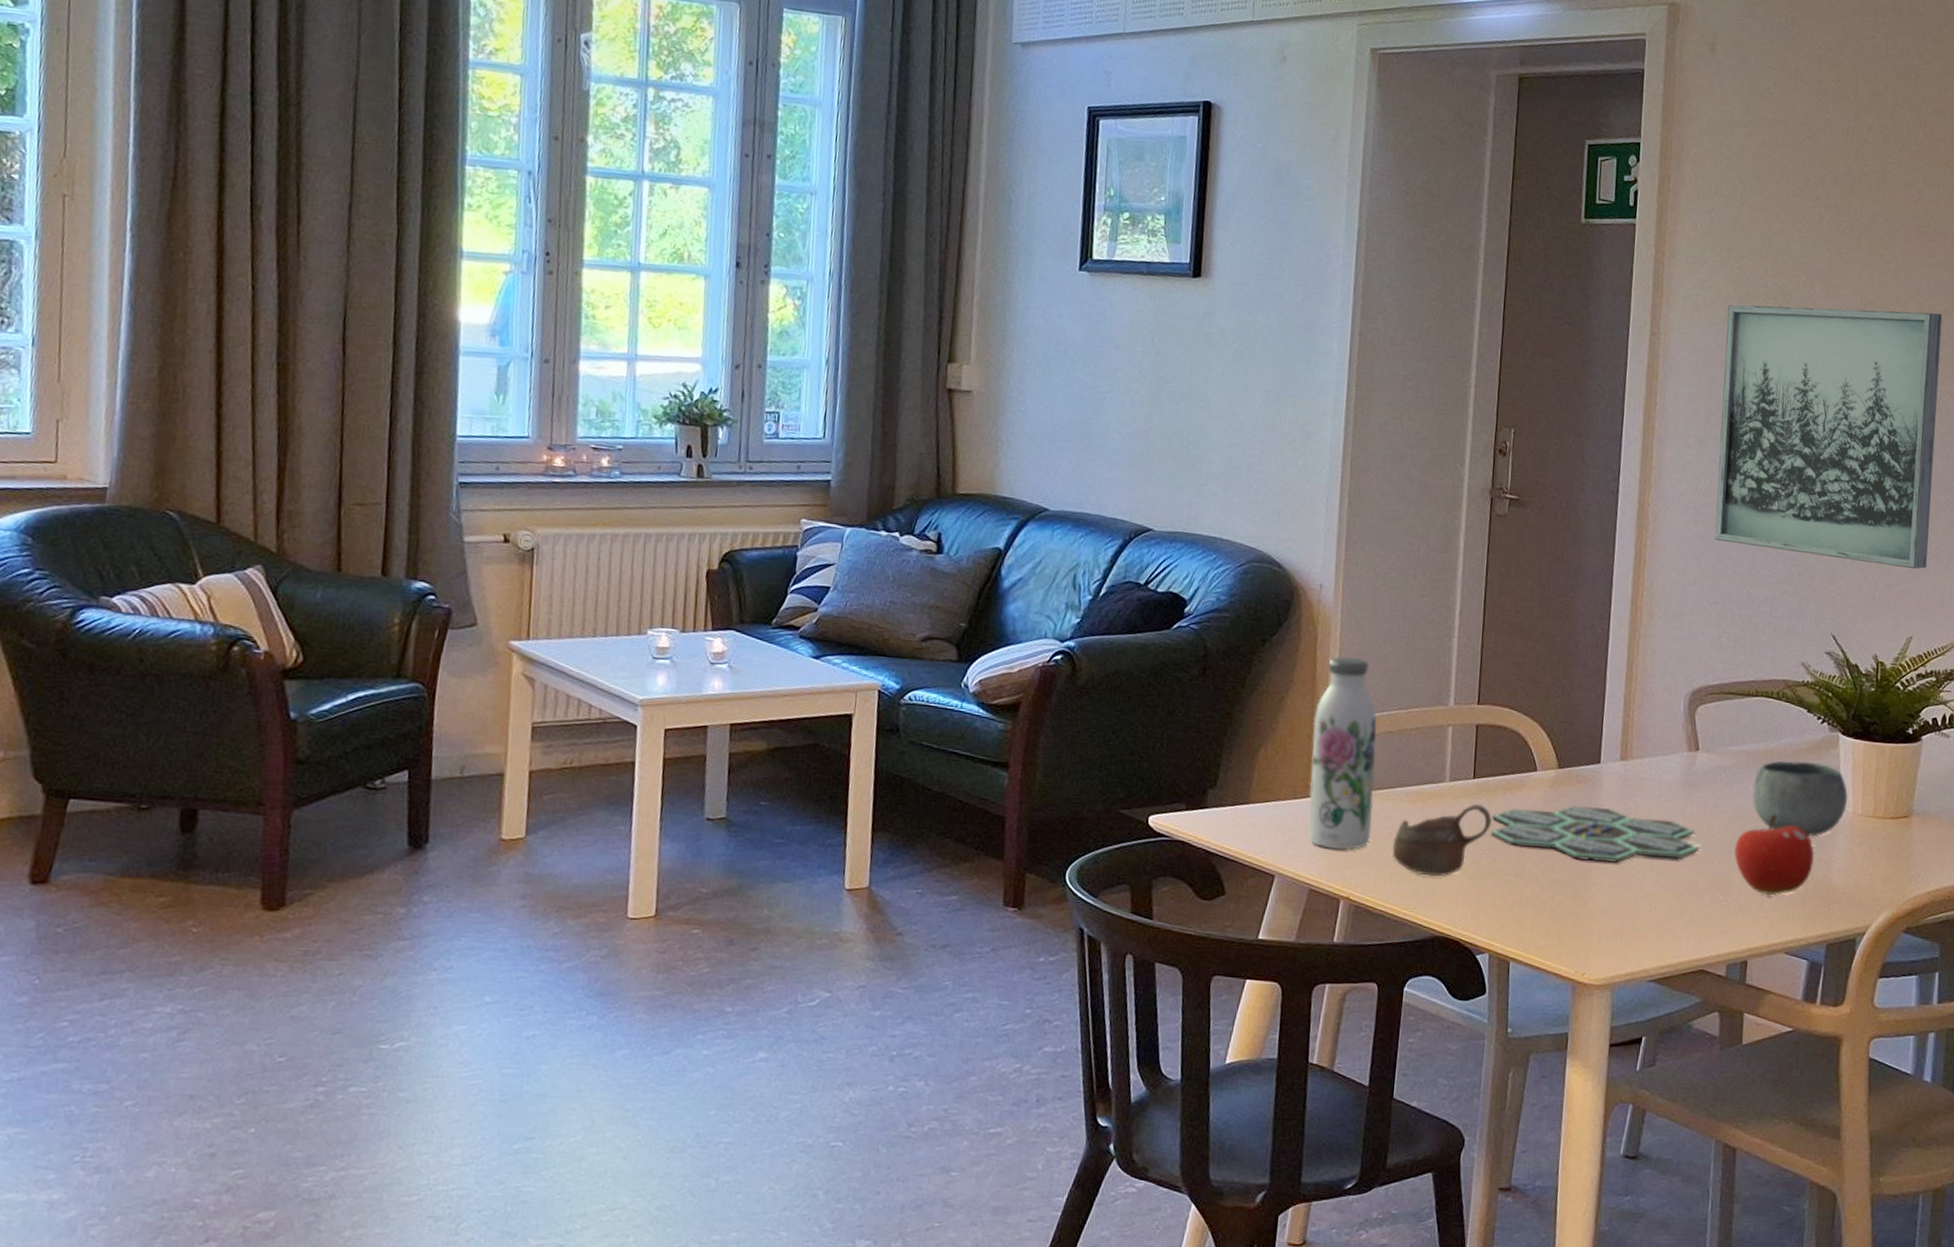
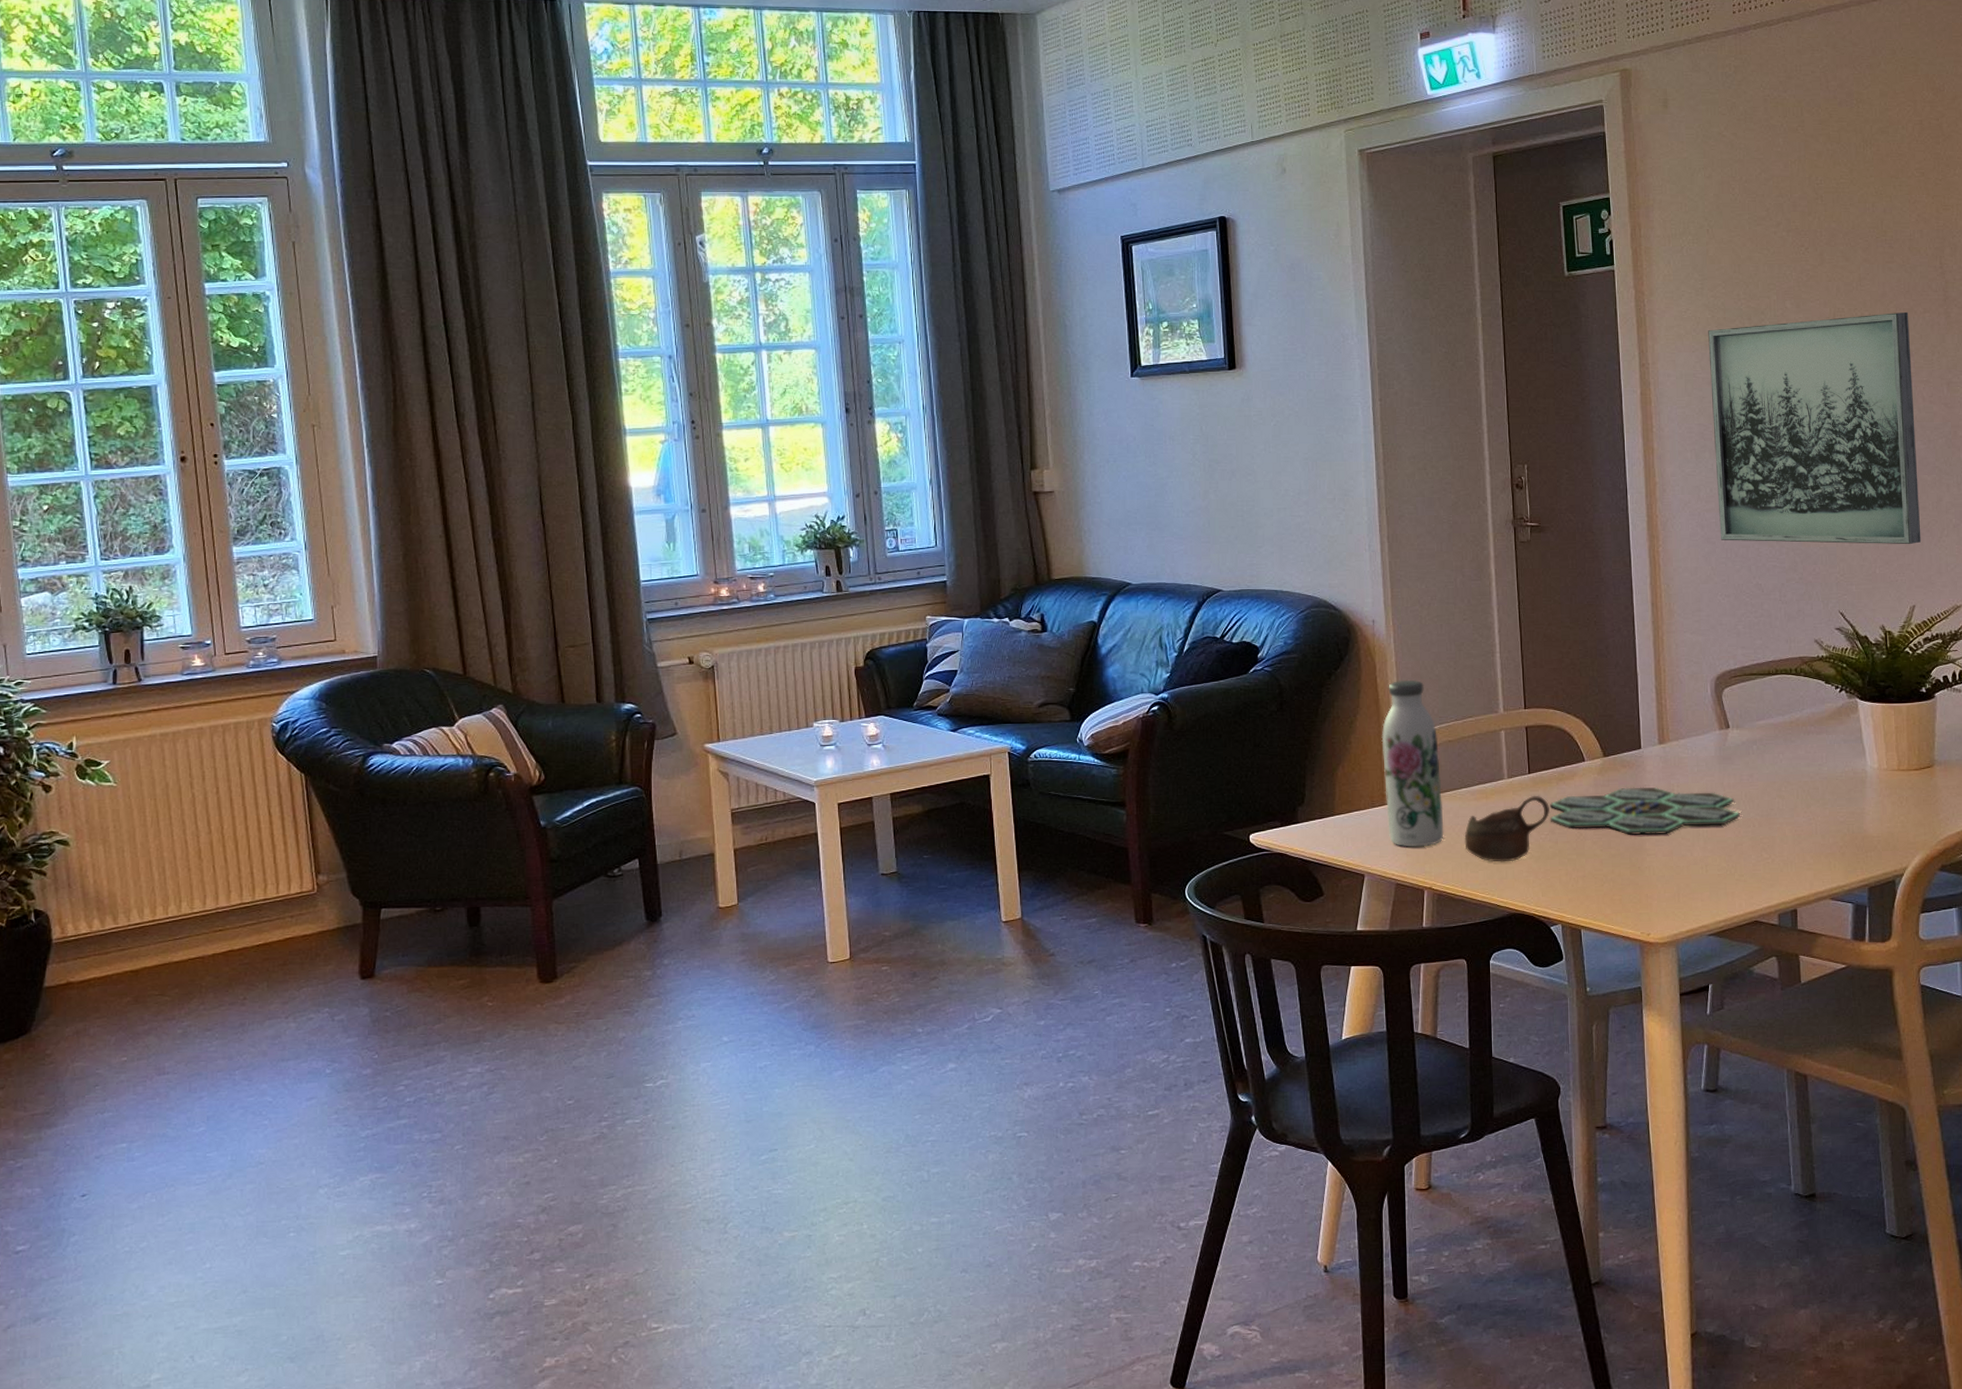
fruit: present [1734,814,1815,895] -> none [1773,777,1848,849]
bowl: present [1752,761,1848,837] -> none [1783,727,1872,794]

